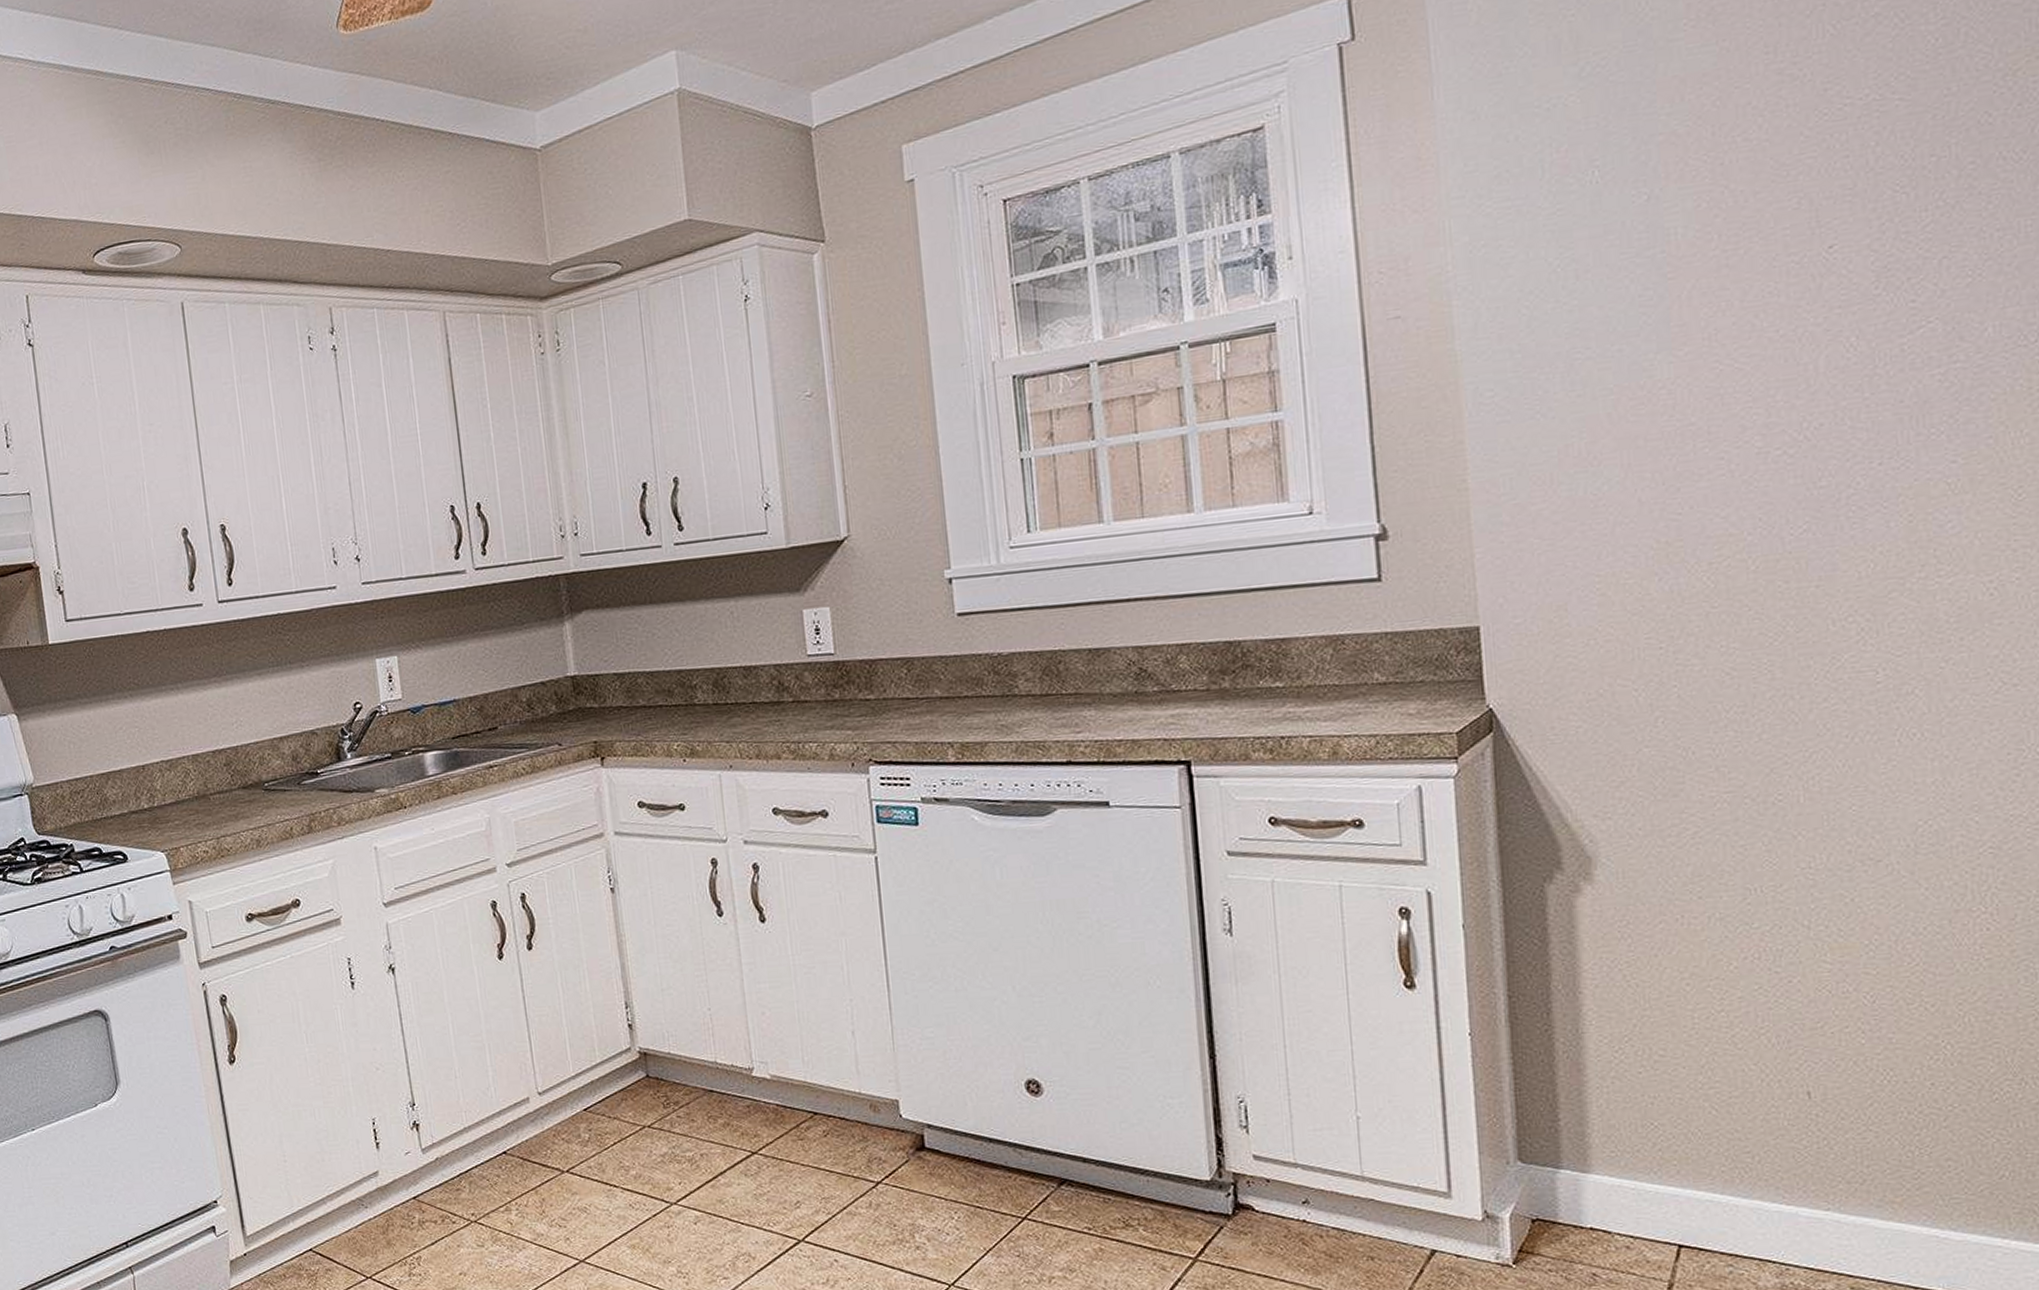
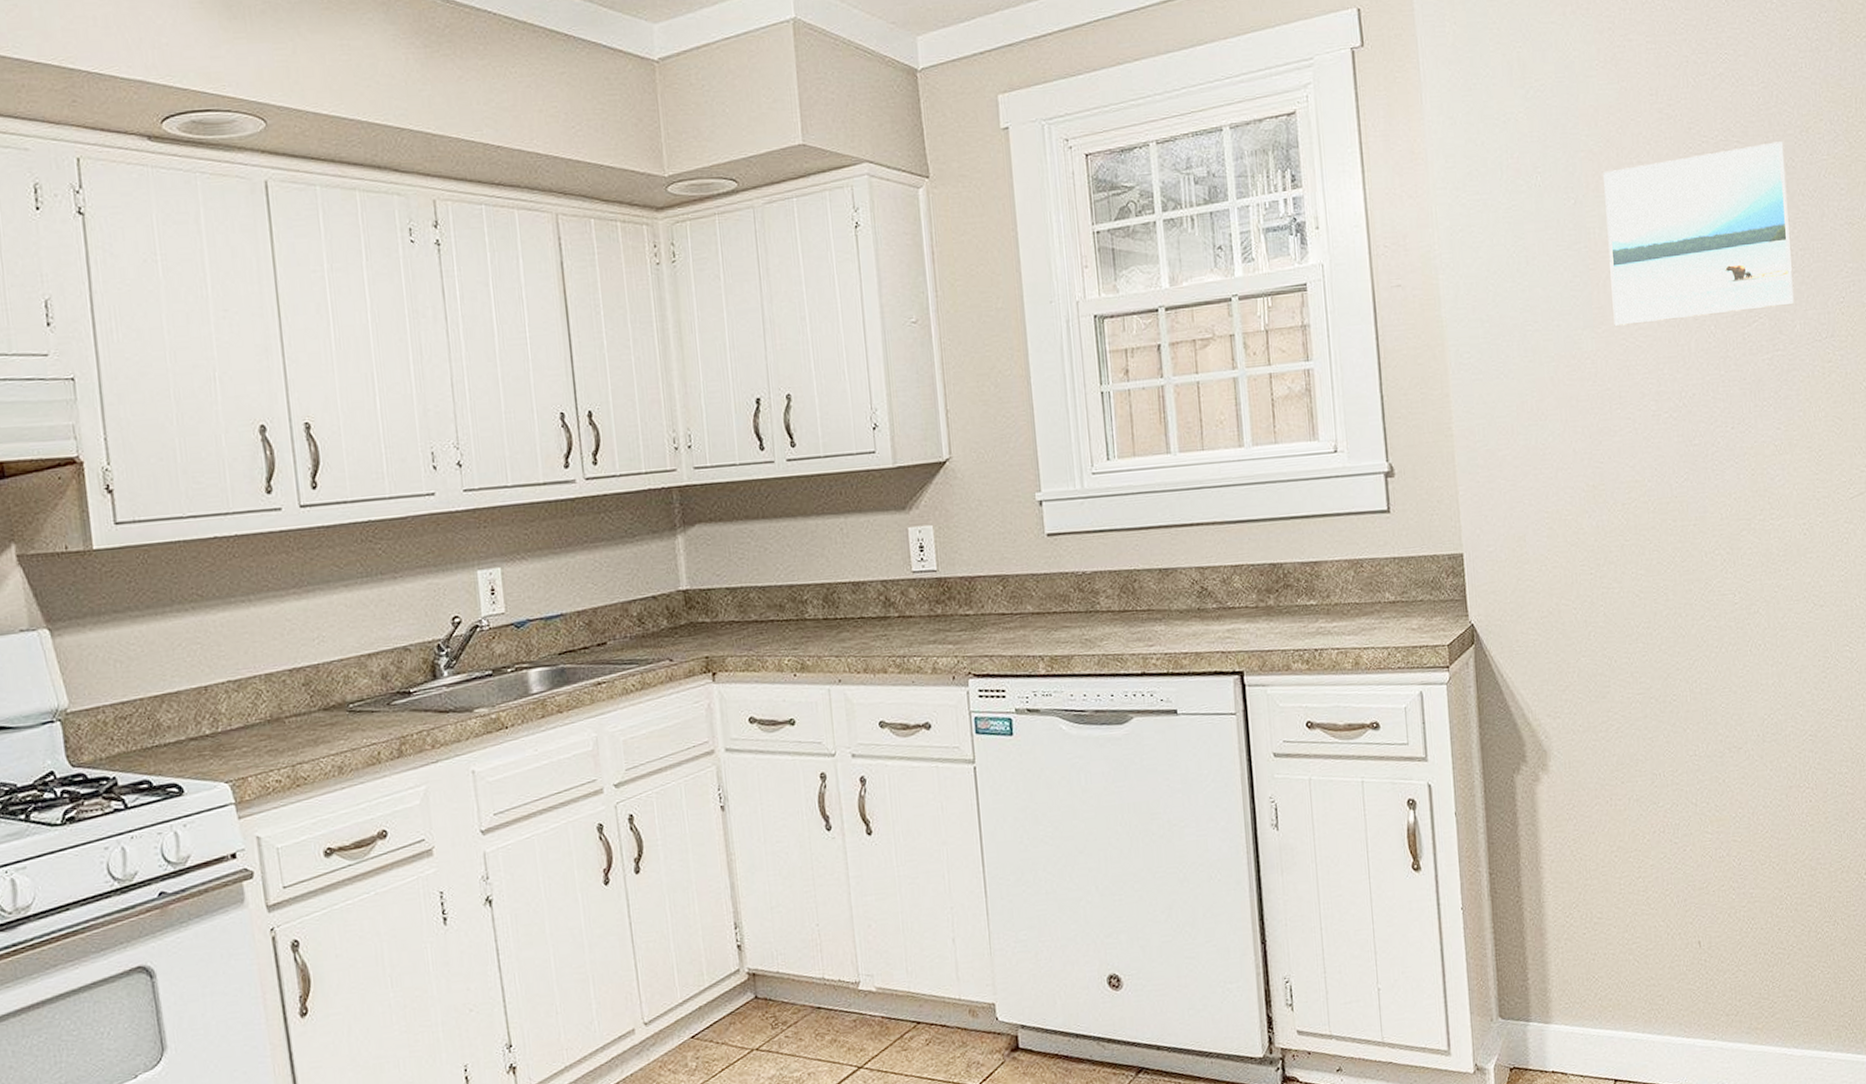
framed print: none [1691,92,1984,346] -> present [1603,141,1794,326]

